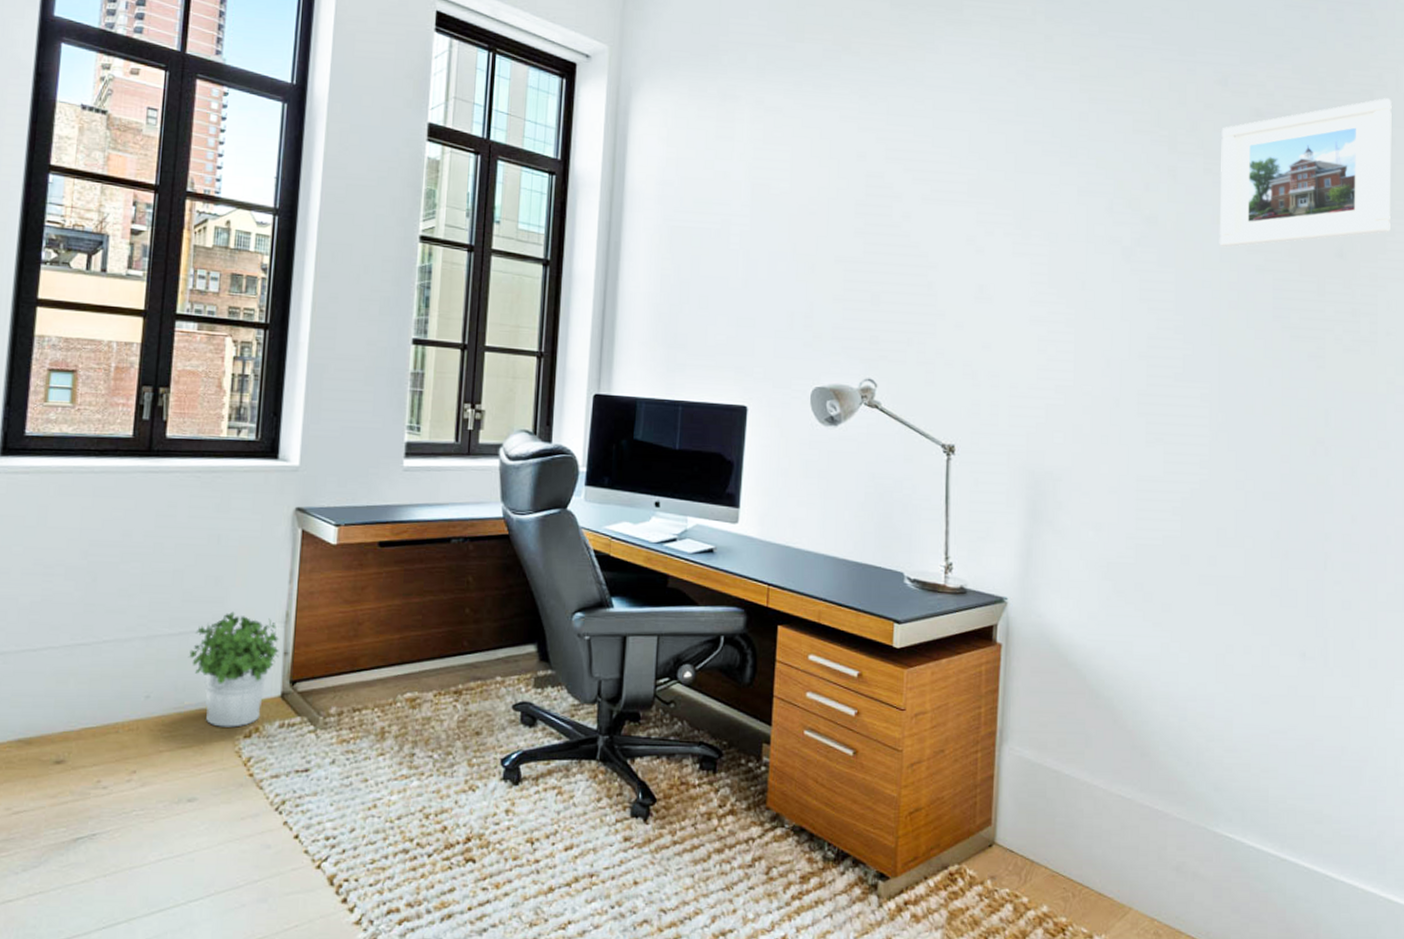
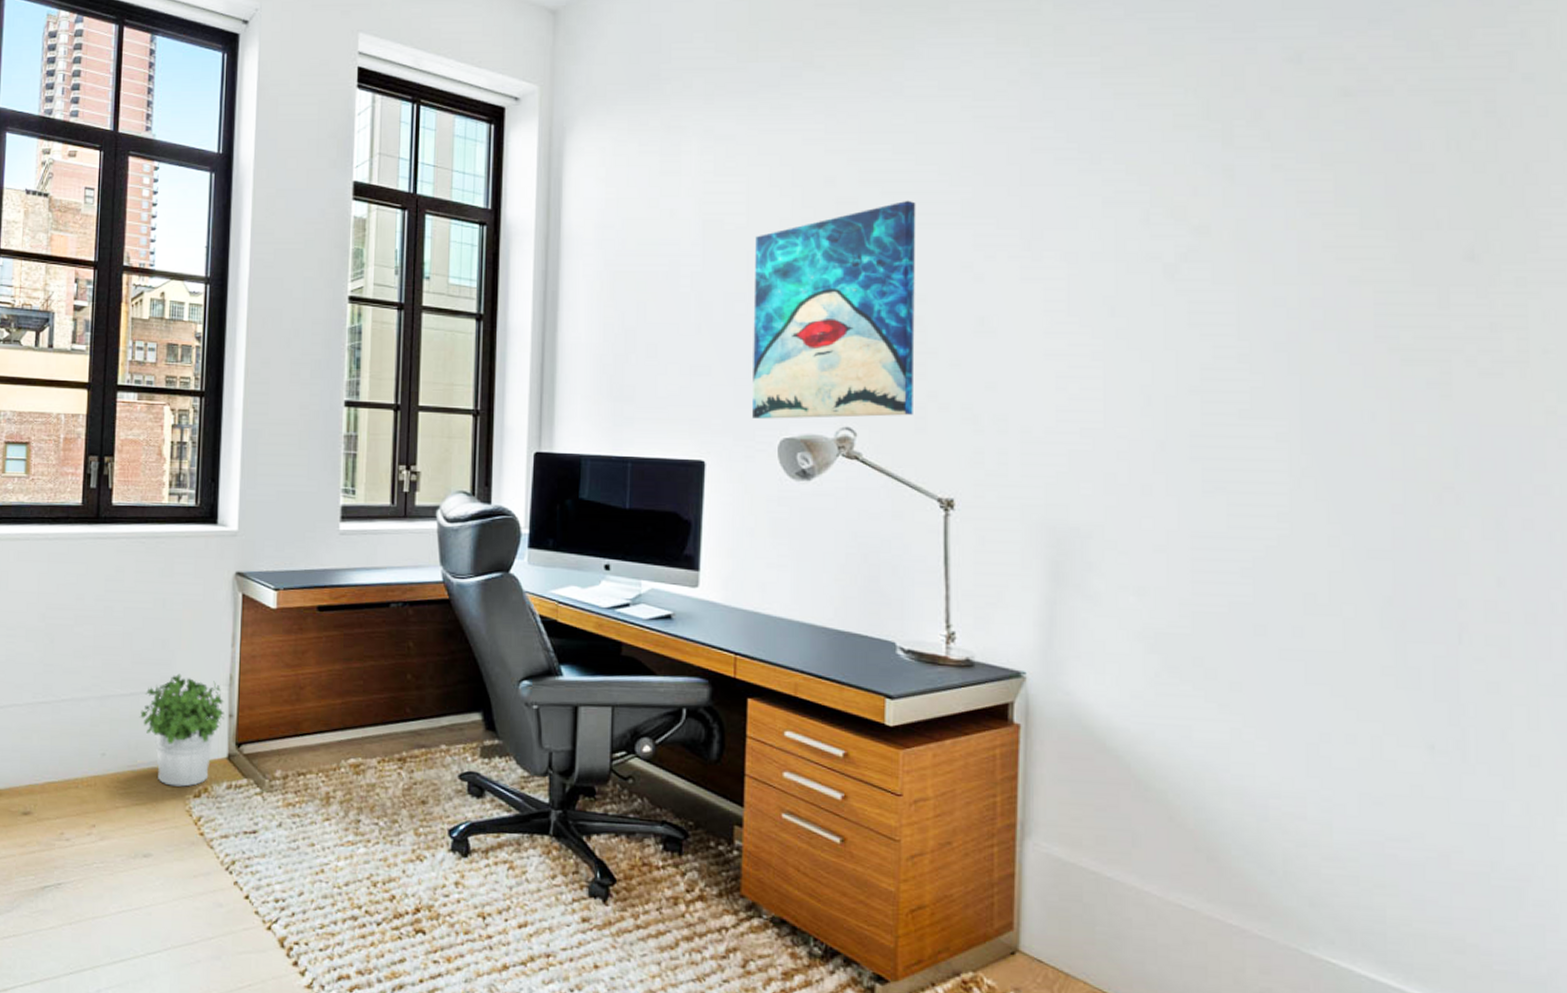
wall art: none [790,177,932,370] -> present [752,200,916,419]
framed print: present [1219,98,1392,248] -> none [1295,59,1545,257]

